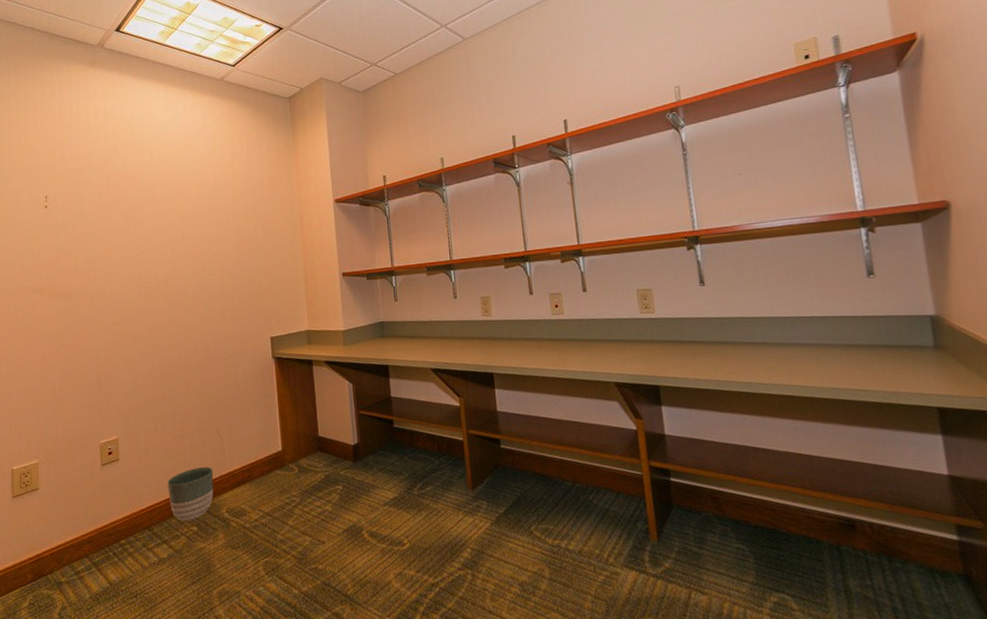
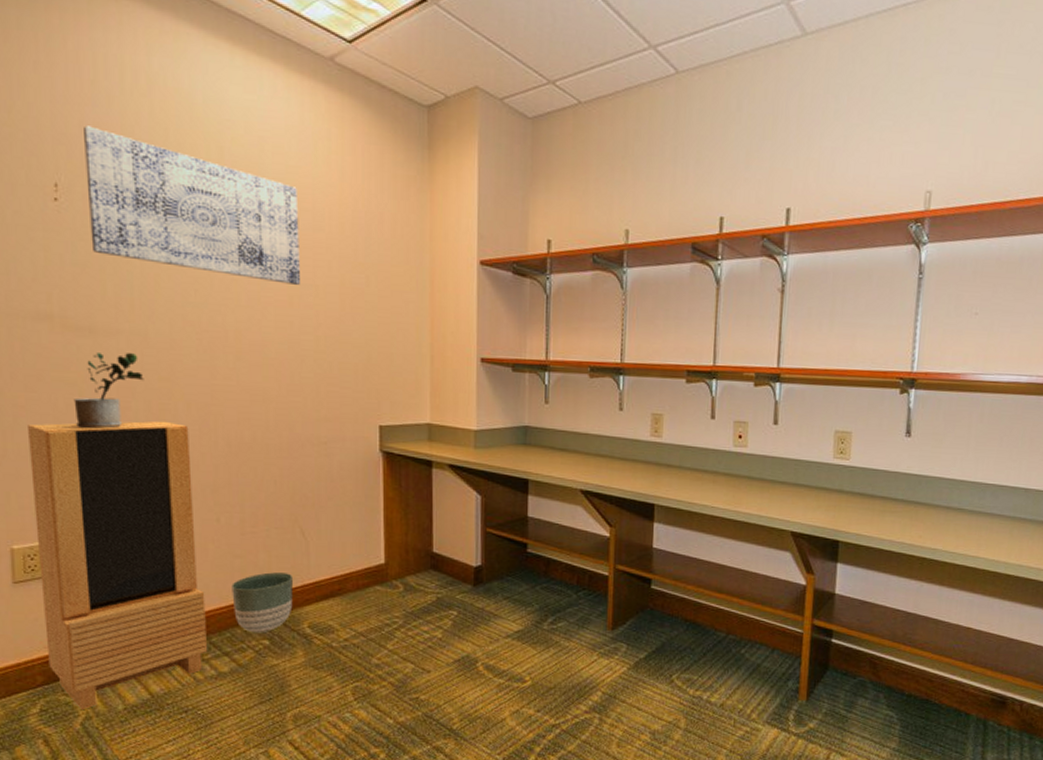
storage cabinet: none [25,355,152,601] -> present [28,420,208,709]
potted plant: none [56,307,103,369] -> present [73,353,144,429]
wall art: none [64,154,209,240] -> present [84,126,301,285]

